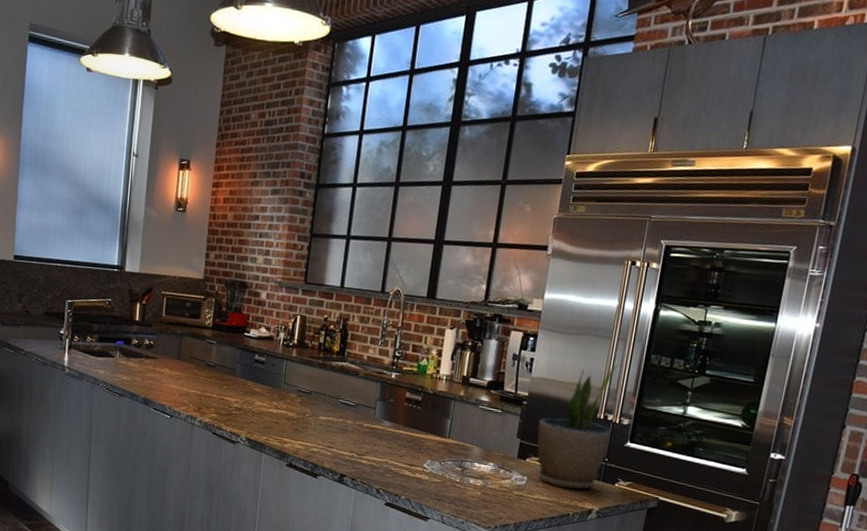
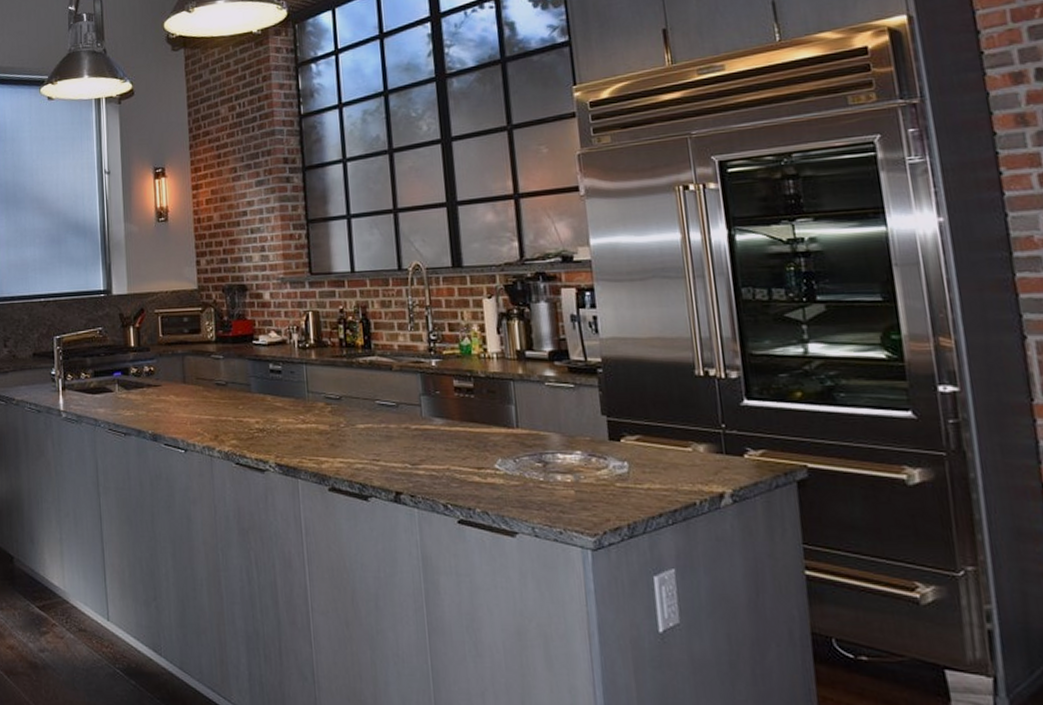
potted plant: present [537,364,620,489] -> none [624,306,721,470]

